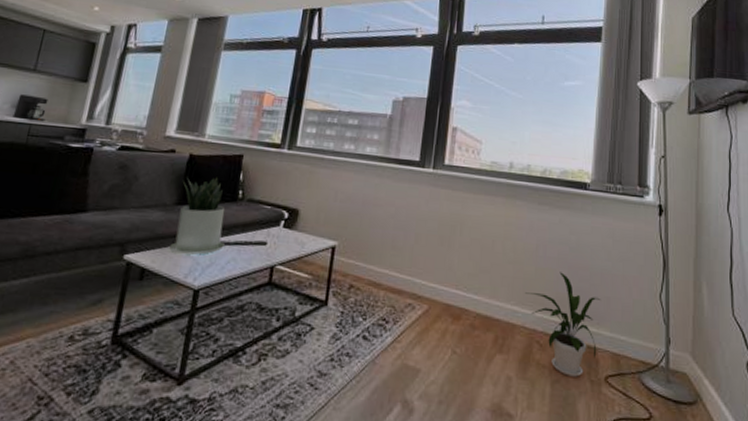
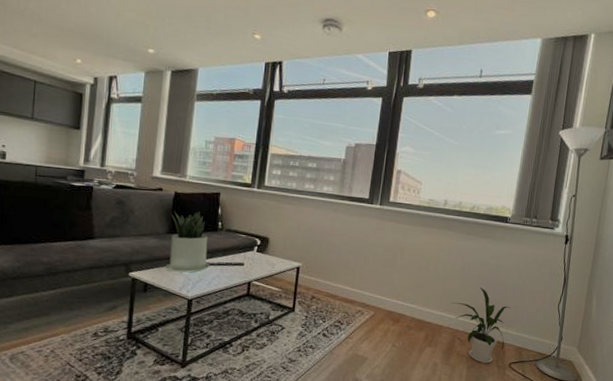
coffee maker: present [12,94,49,122] -> none [20,140,49,164]

